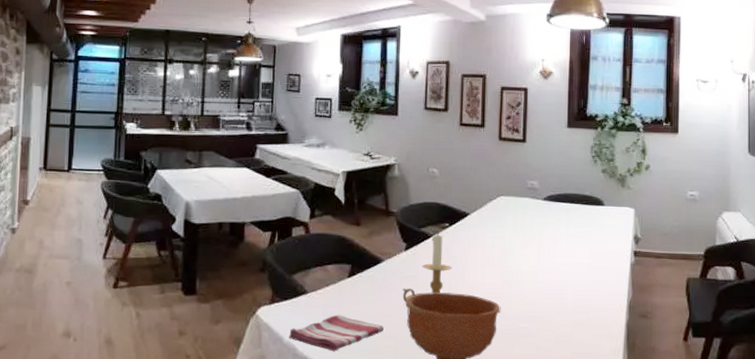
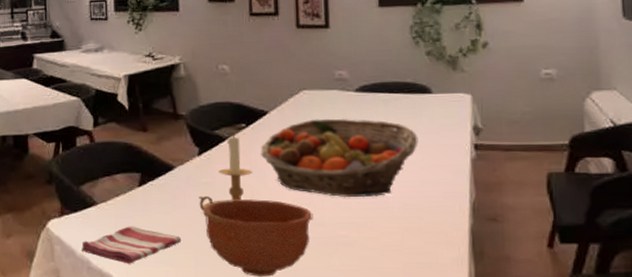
fruit basket: none [460,222,591,294] -> present [260,118,419,198]

